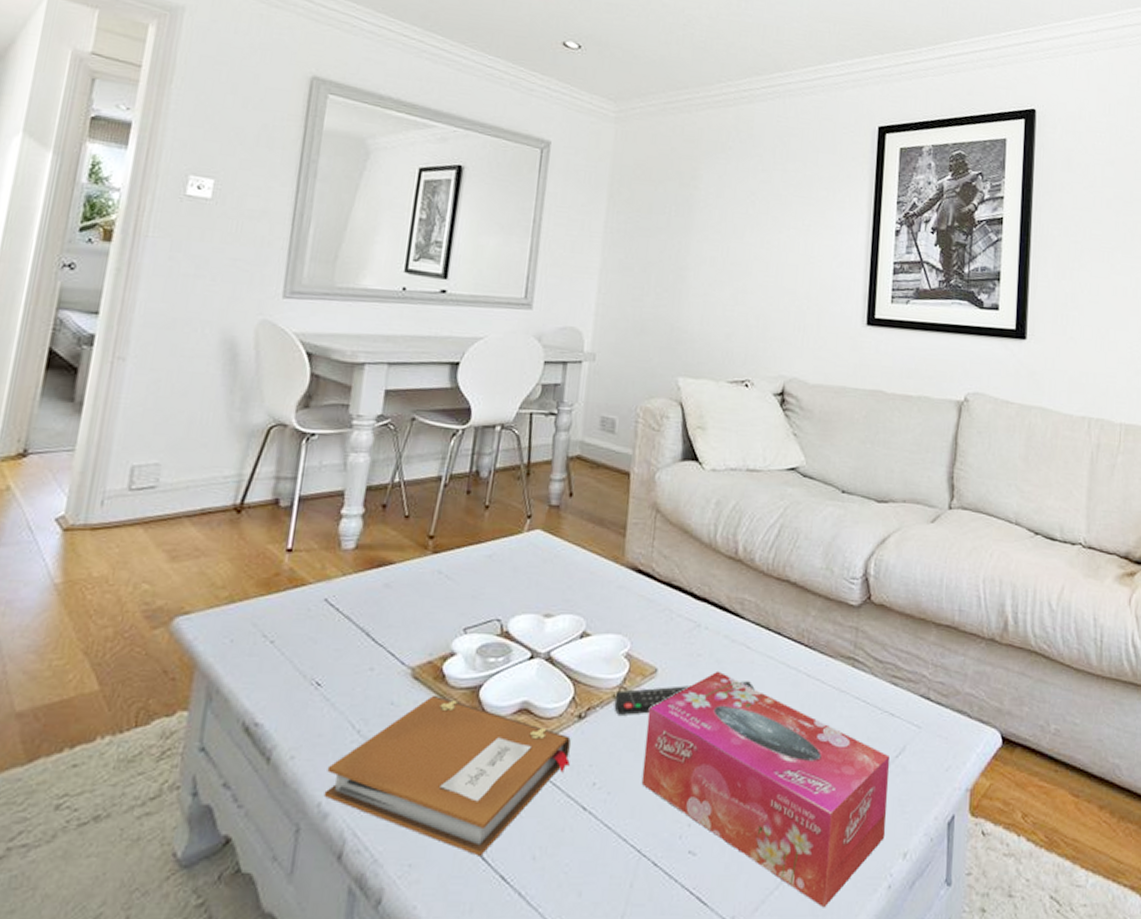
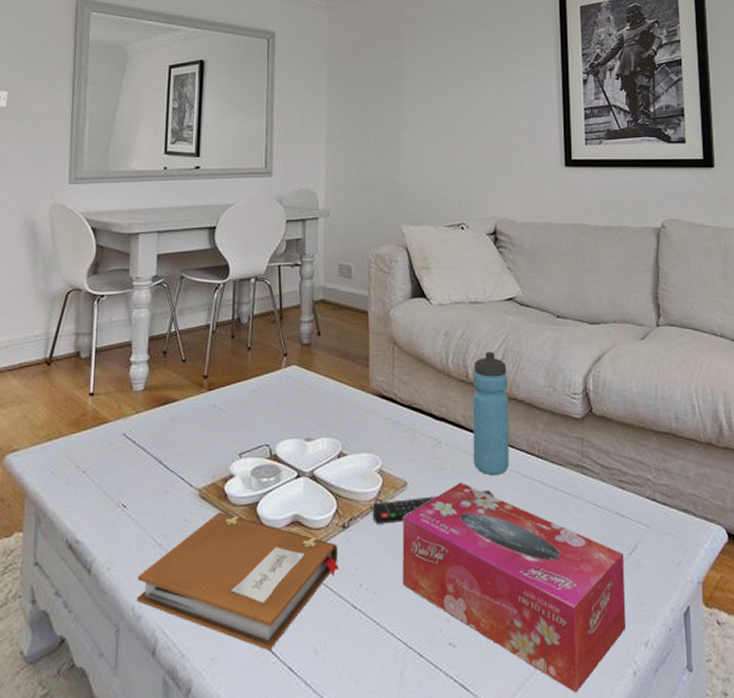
water bottle: none [734,525,782,666] -> present [472,351,509,476]

